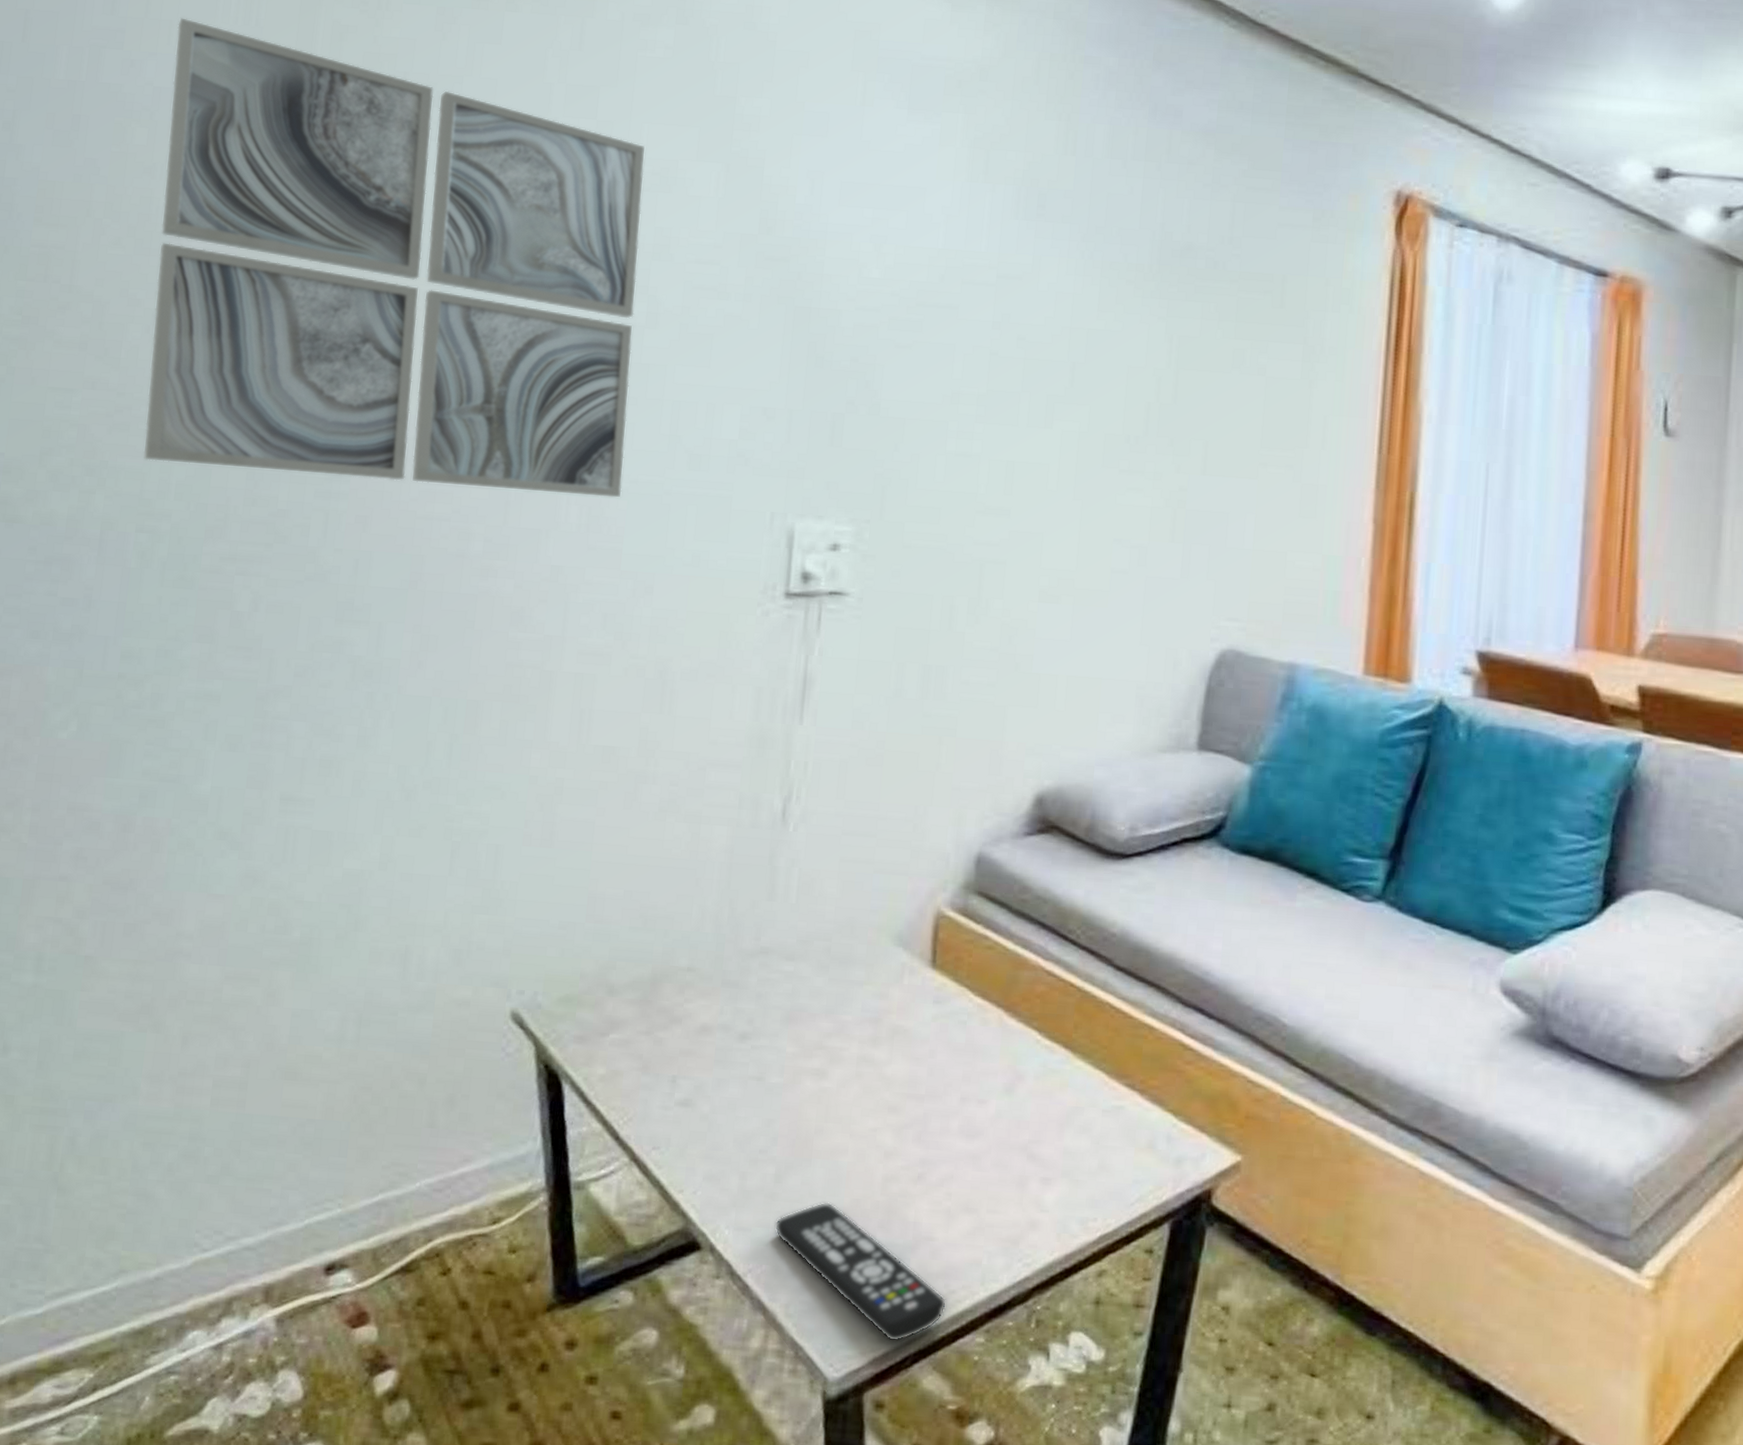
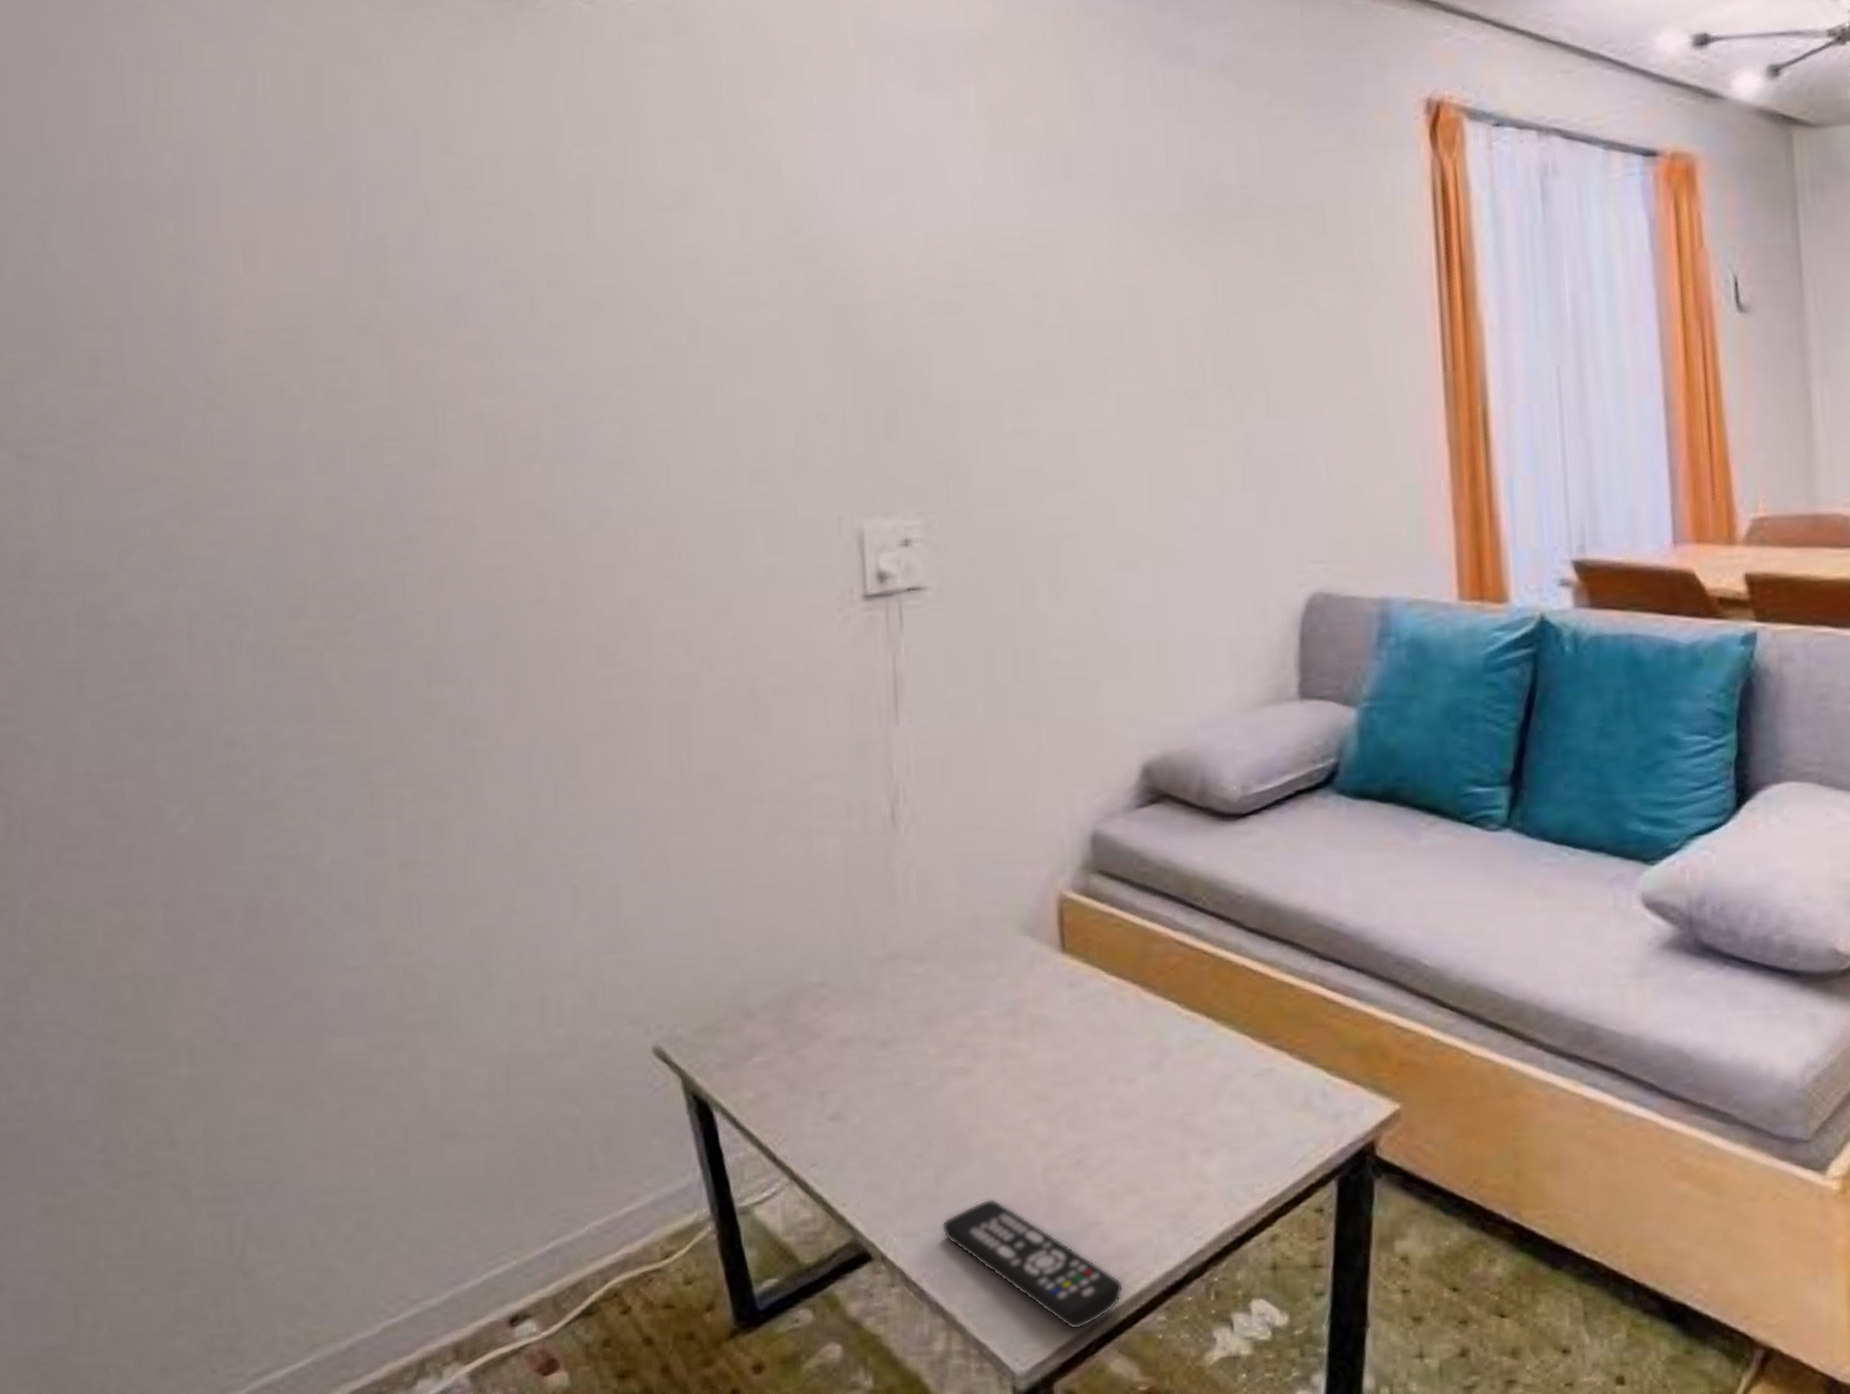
wall art: present [143,18,645,498] -> none [187,103,687,549]

